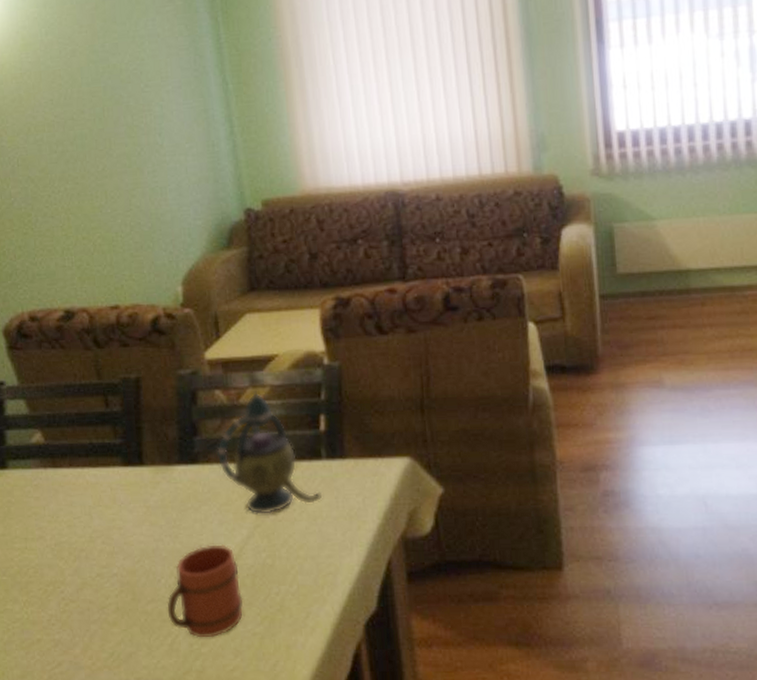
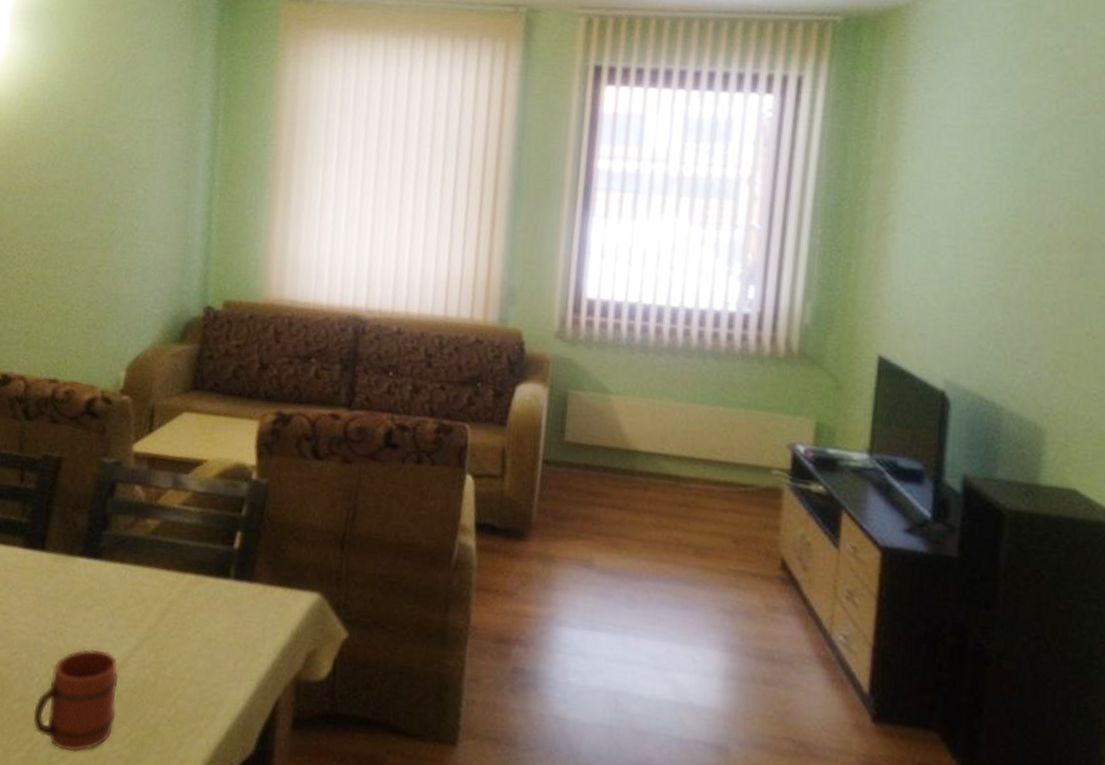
teapot: present [216,390,322,516] -> none [121,493,221,628]

